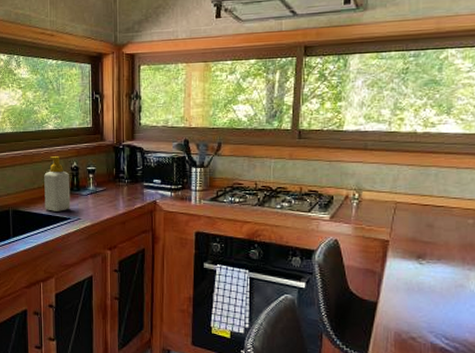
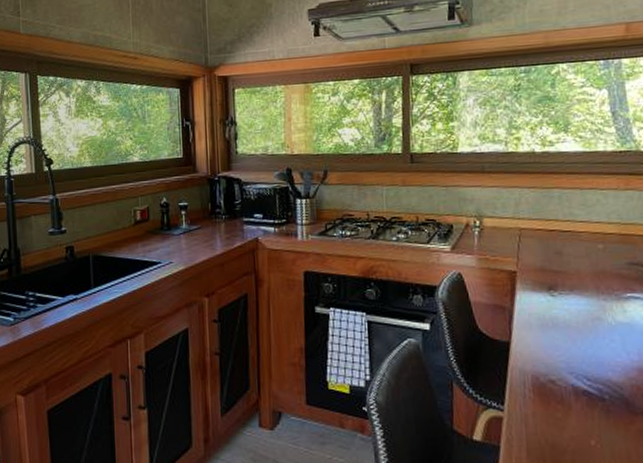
soap bottle: present [44,156,71,211] -> none [129,192,161,255]

